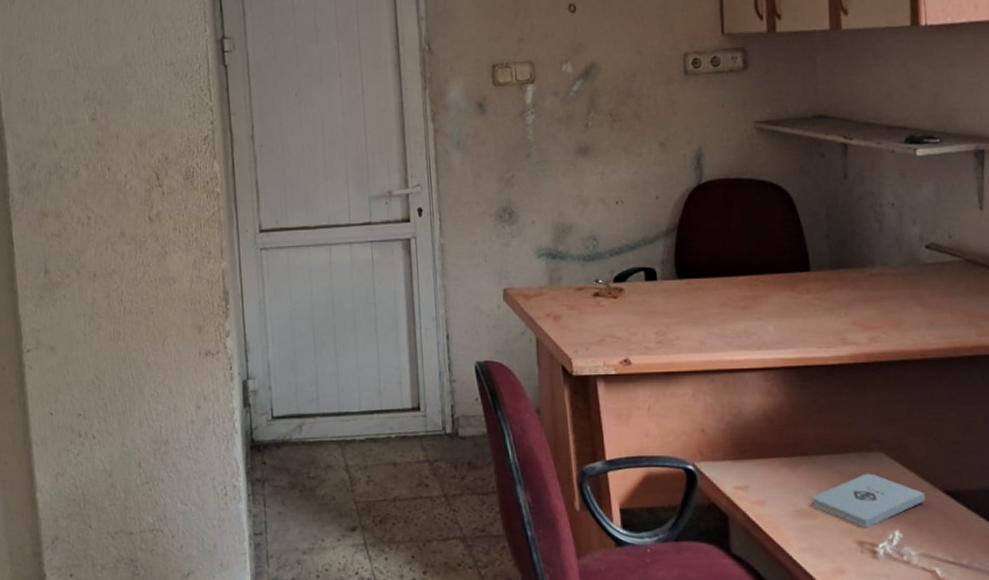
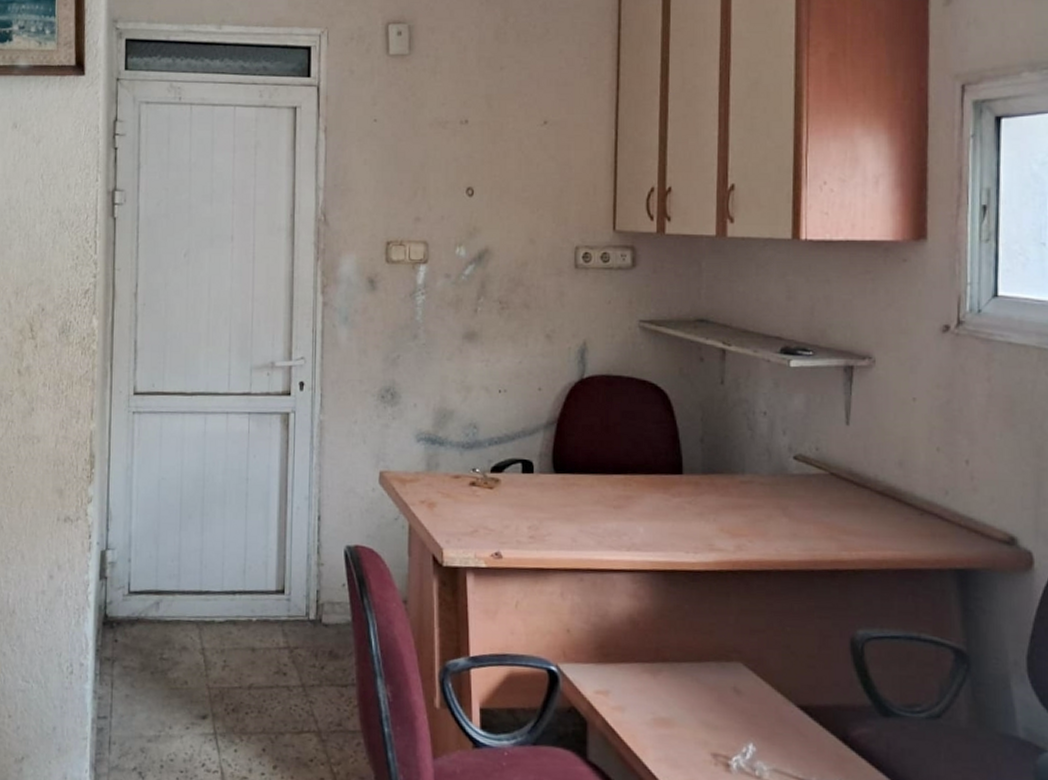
notepad: present [813,473,925,528] -> none [671,683,779,740]

